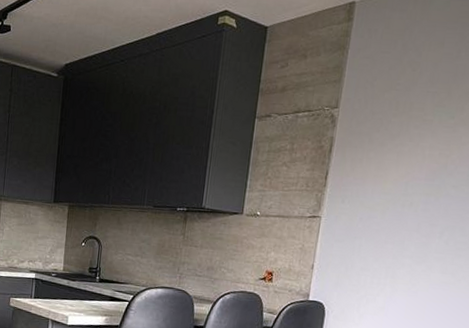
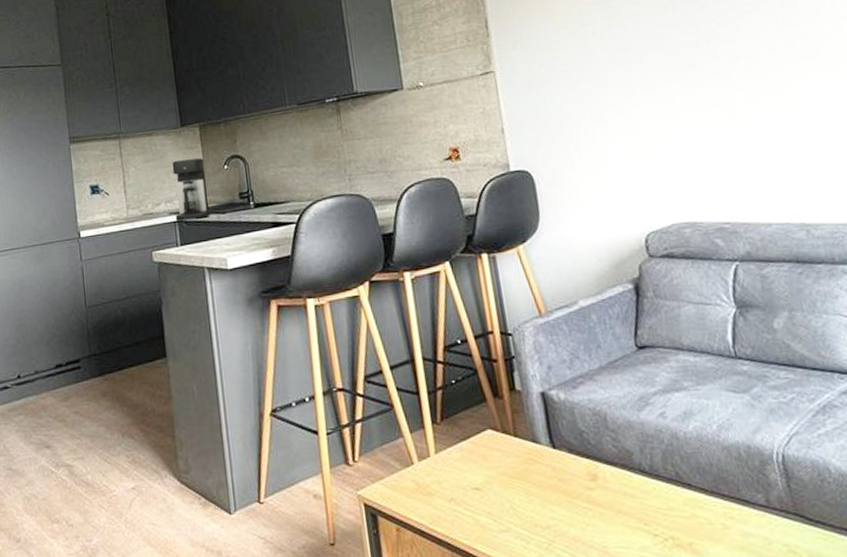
coffee maker: none [35,230,67,282] -> present [172,158,210,222]

